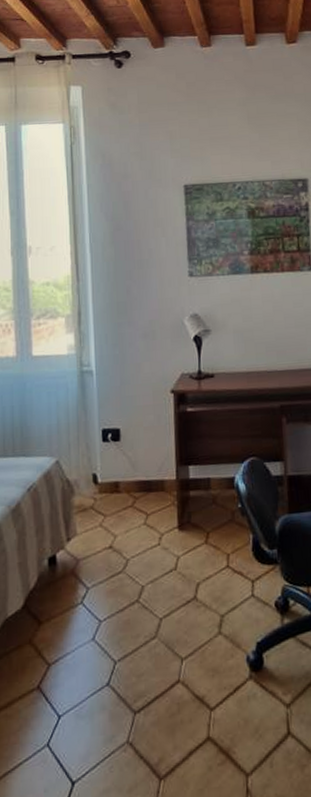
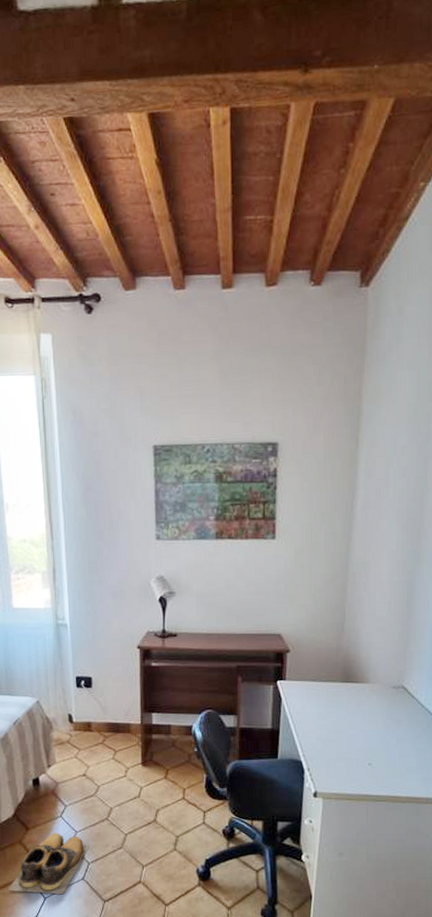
shoes: none [12,624,117,712] -> present [8,832,90,895]

